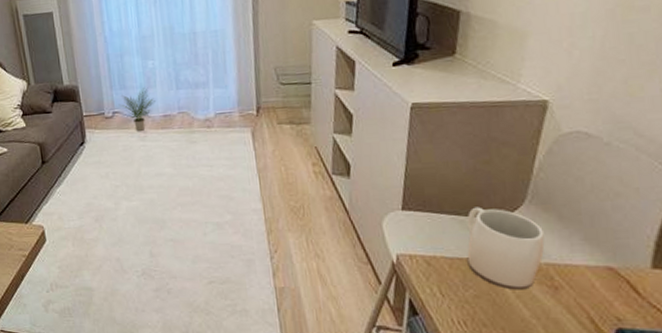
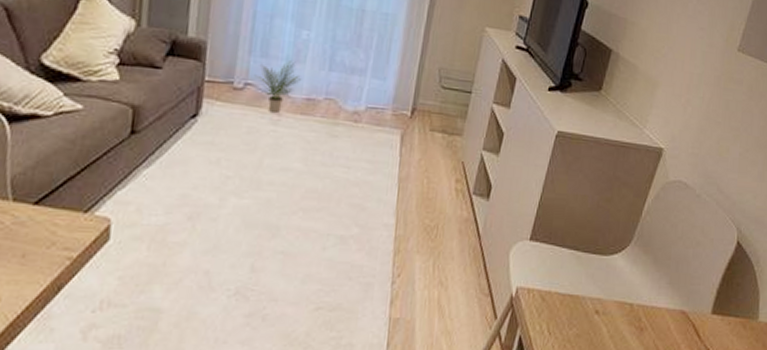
mug: present [466,207,545,290] -> none [576,243,641,330]

